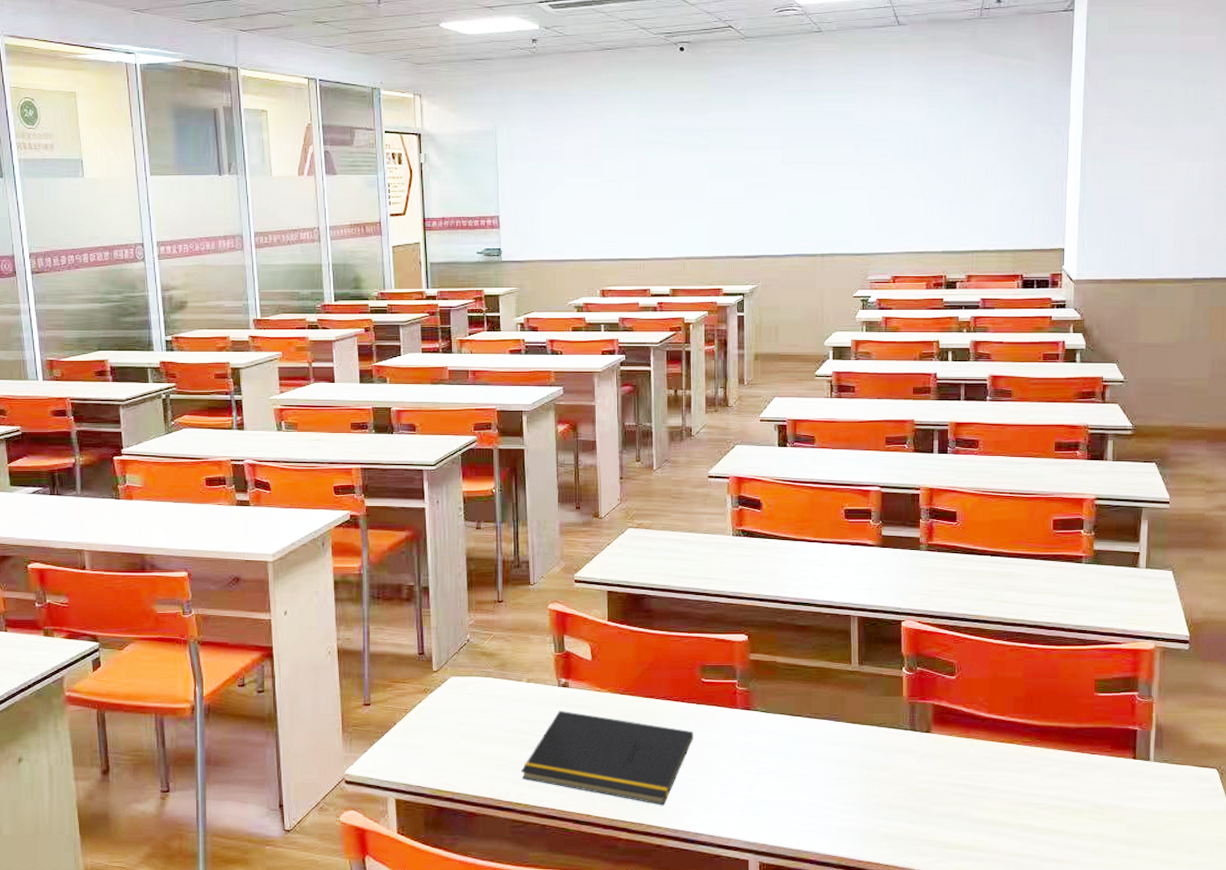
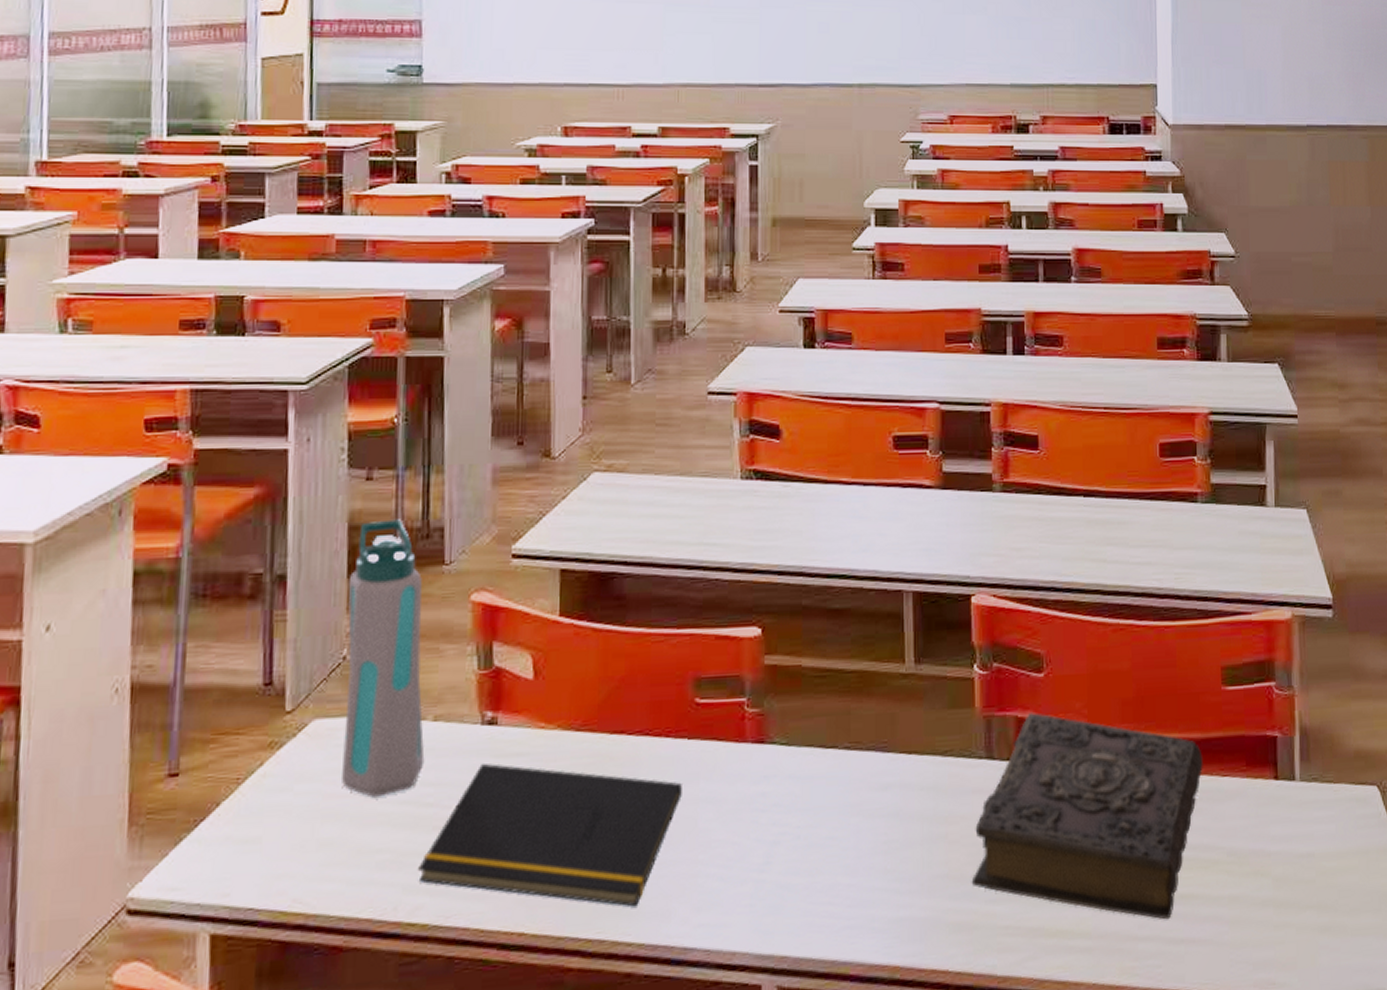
water bottle: none [468,555,522,726] -> present [342,519,425,798]
book: none [897,702,1078,845] -> present [971,713,1204,920]

